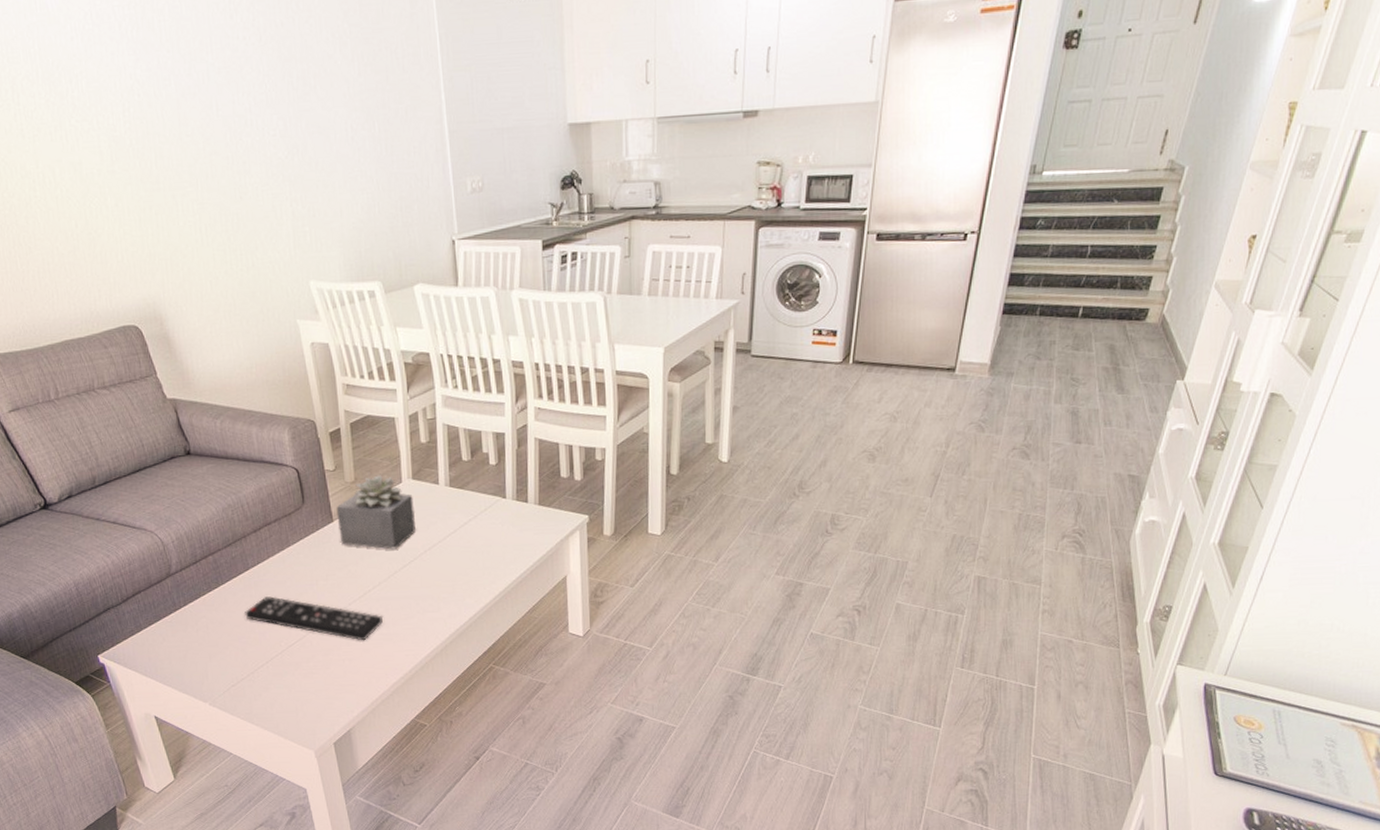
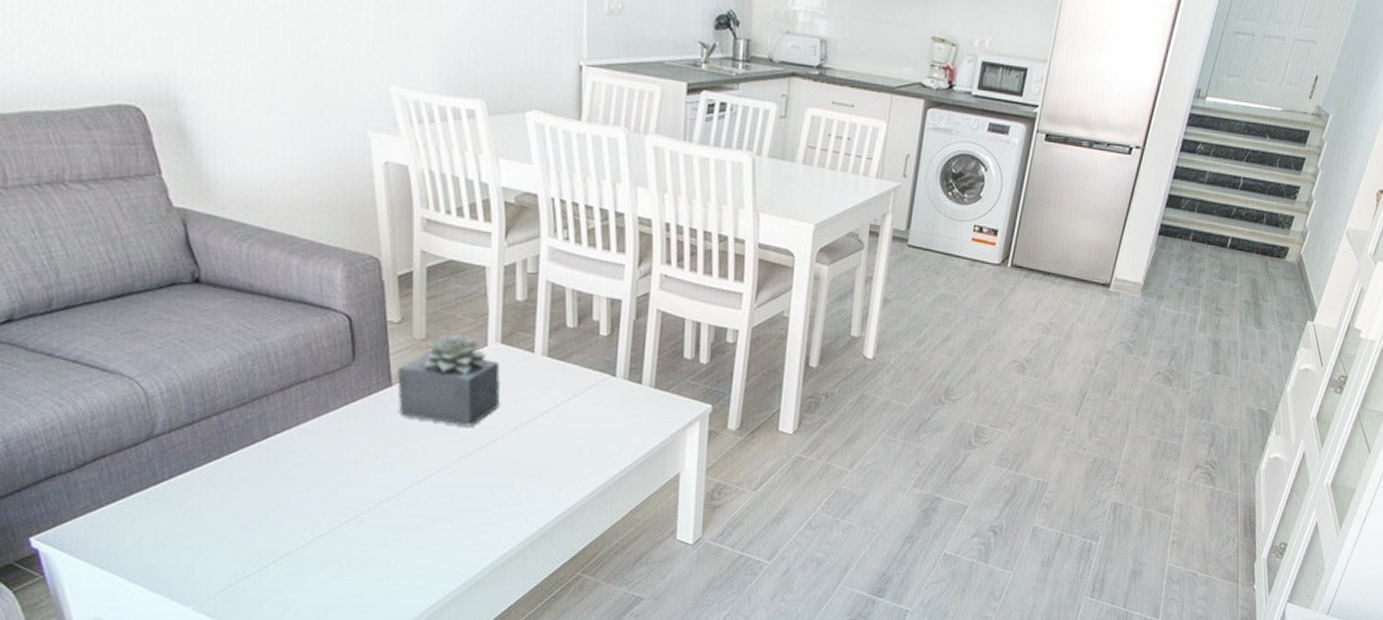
remote control: present [245,596,383,641] -> none [257,474,445,537]

